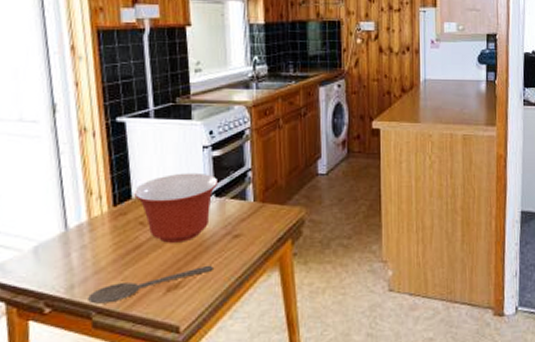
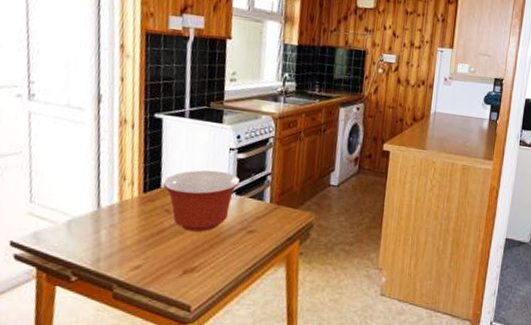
wooden spoon: present [88,265,213,304] -> none [111,254,227,278]

